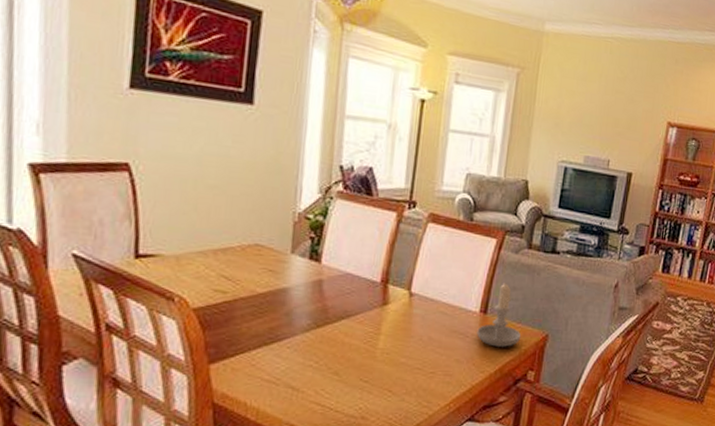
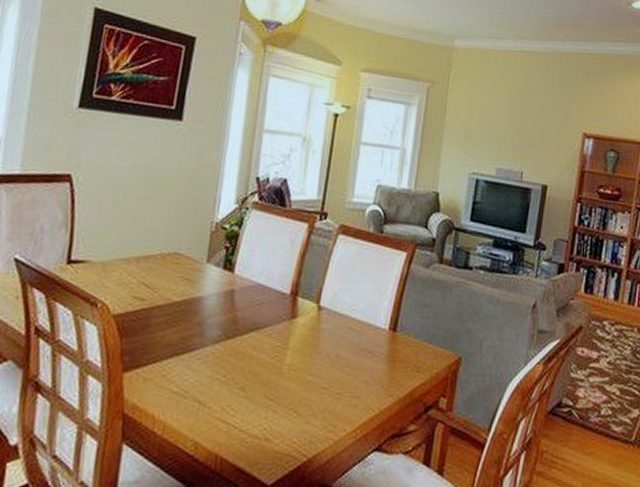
candle: present [476,283,521,347] -> none [385,299,433,369]

